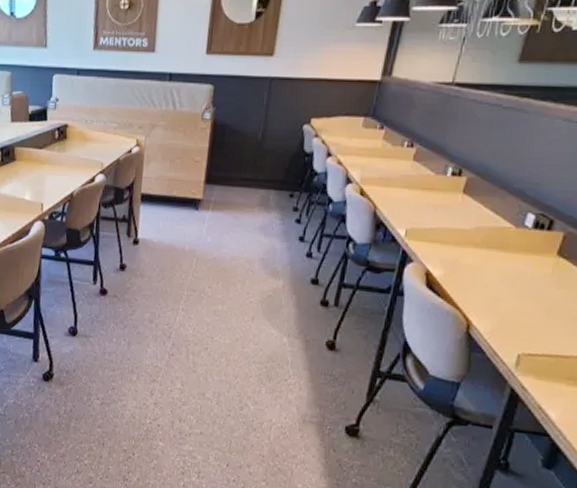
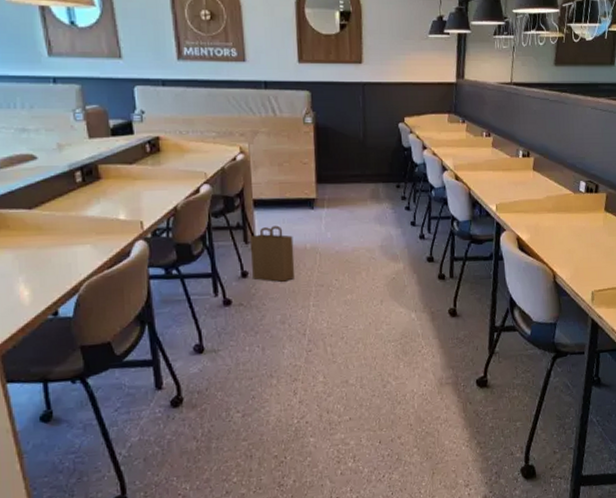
shopping bag: none [130,222,174,281] -> present [250,225,295,282]

